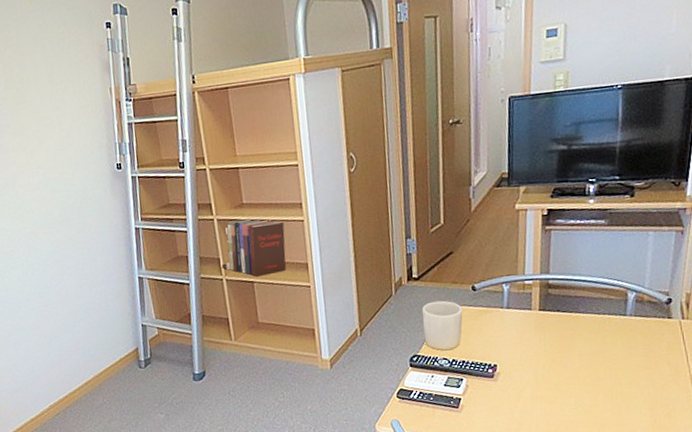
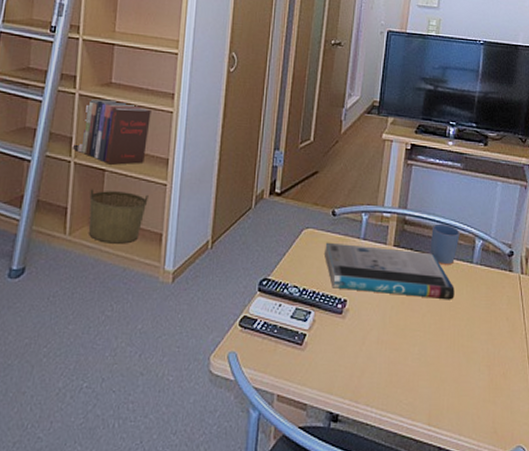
basket: none [244,297,297,343] -> present [88,189,149,244]
mug: present [421,300,463,351] -> none [277,221,320,278]
book: none [469,311,609,356] -> present [325,242,455,300]
mug: none [578,282,610,322] -> present [430,223,460,265]

